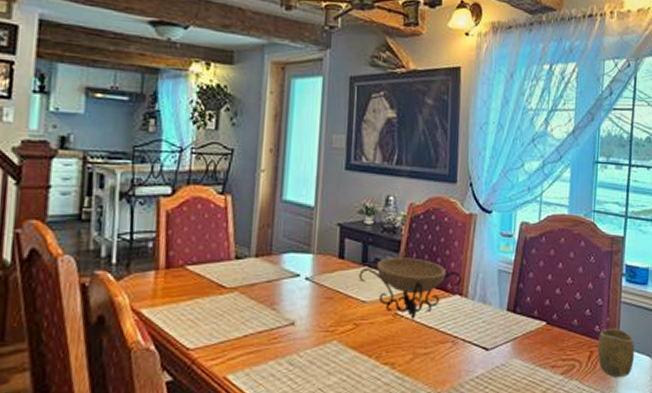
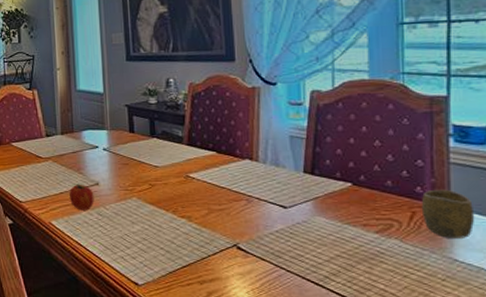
fruit: none [255,323,287,359] -> present [69,184,94,210]
decorative bowl: present [359,257,462,319] -> none [149,129,250,180]

